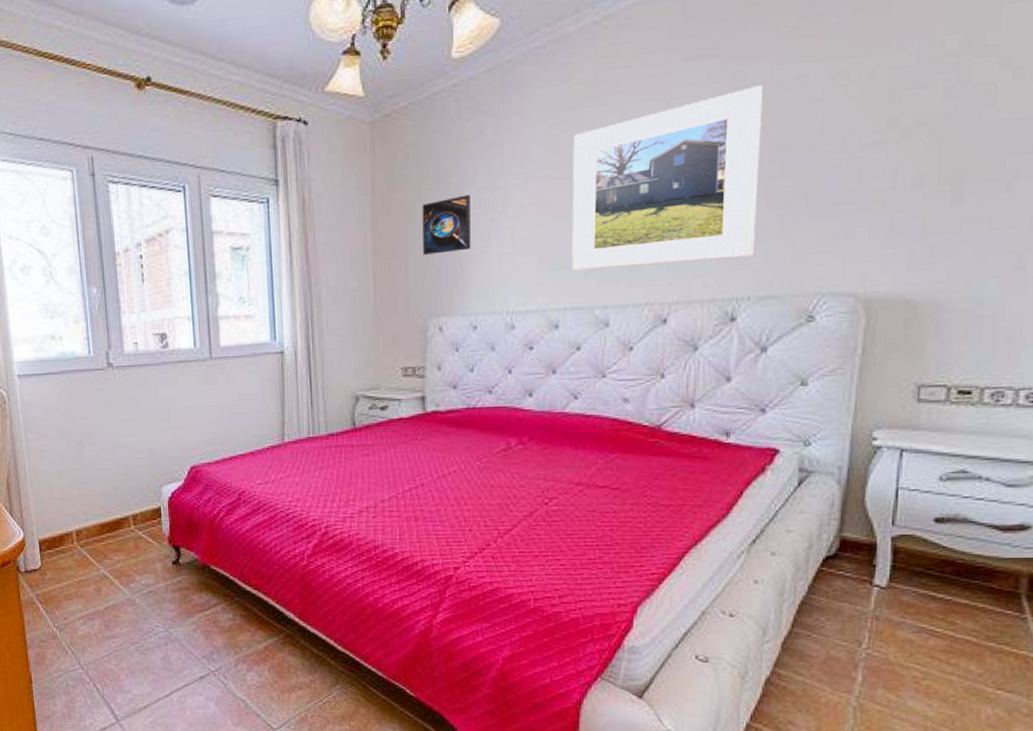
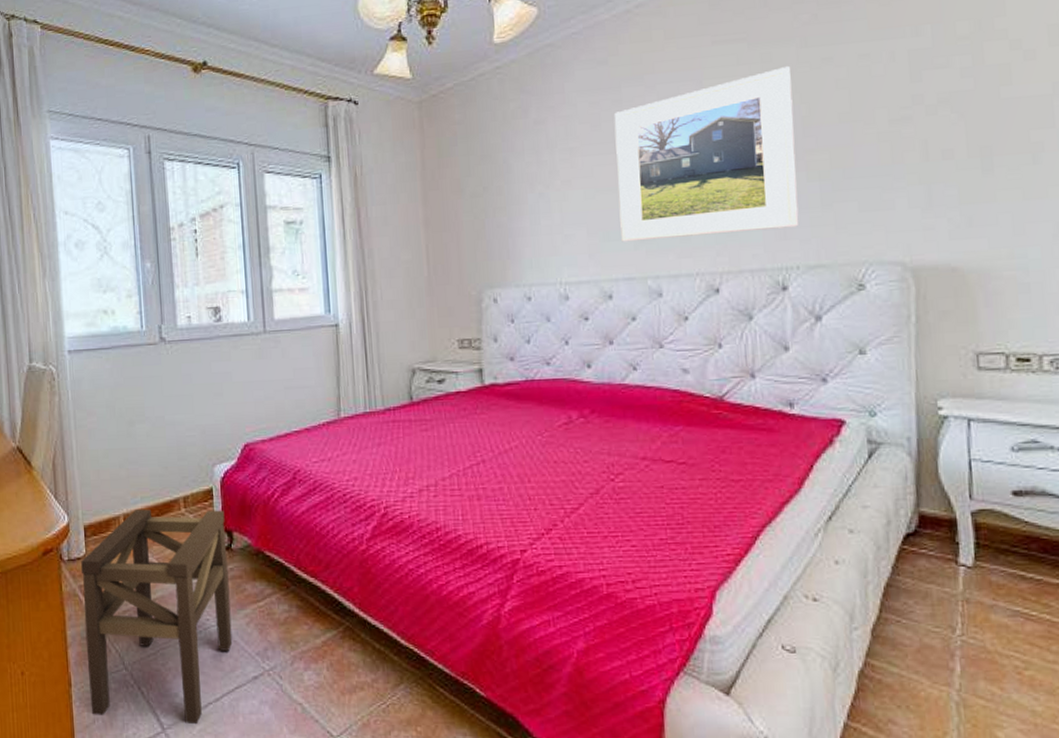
stool: none [37,526,181,717] -> present [81,509,233,725]
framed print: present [422,194,471,255] -> none [471,169,521,227]

